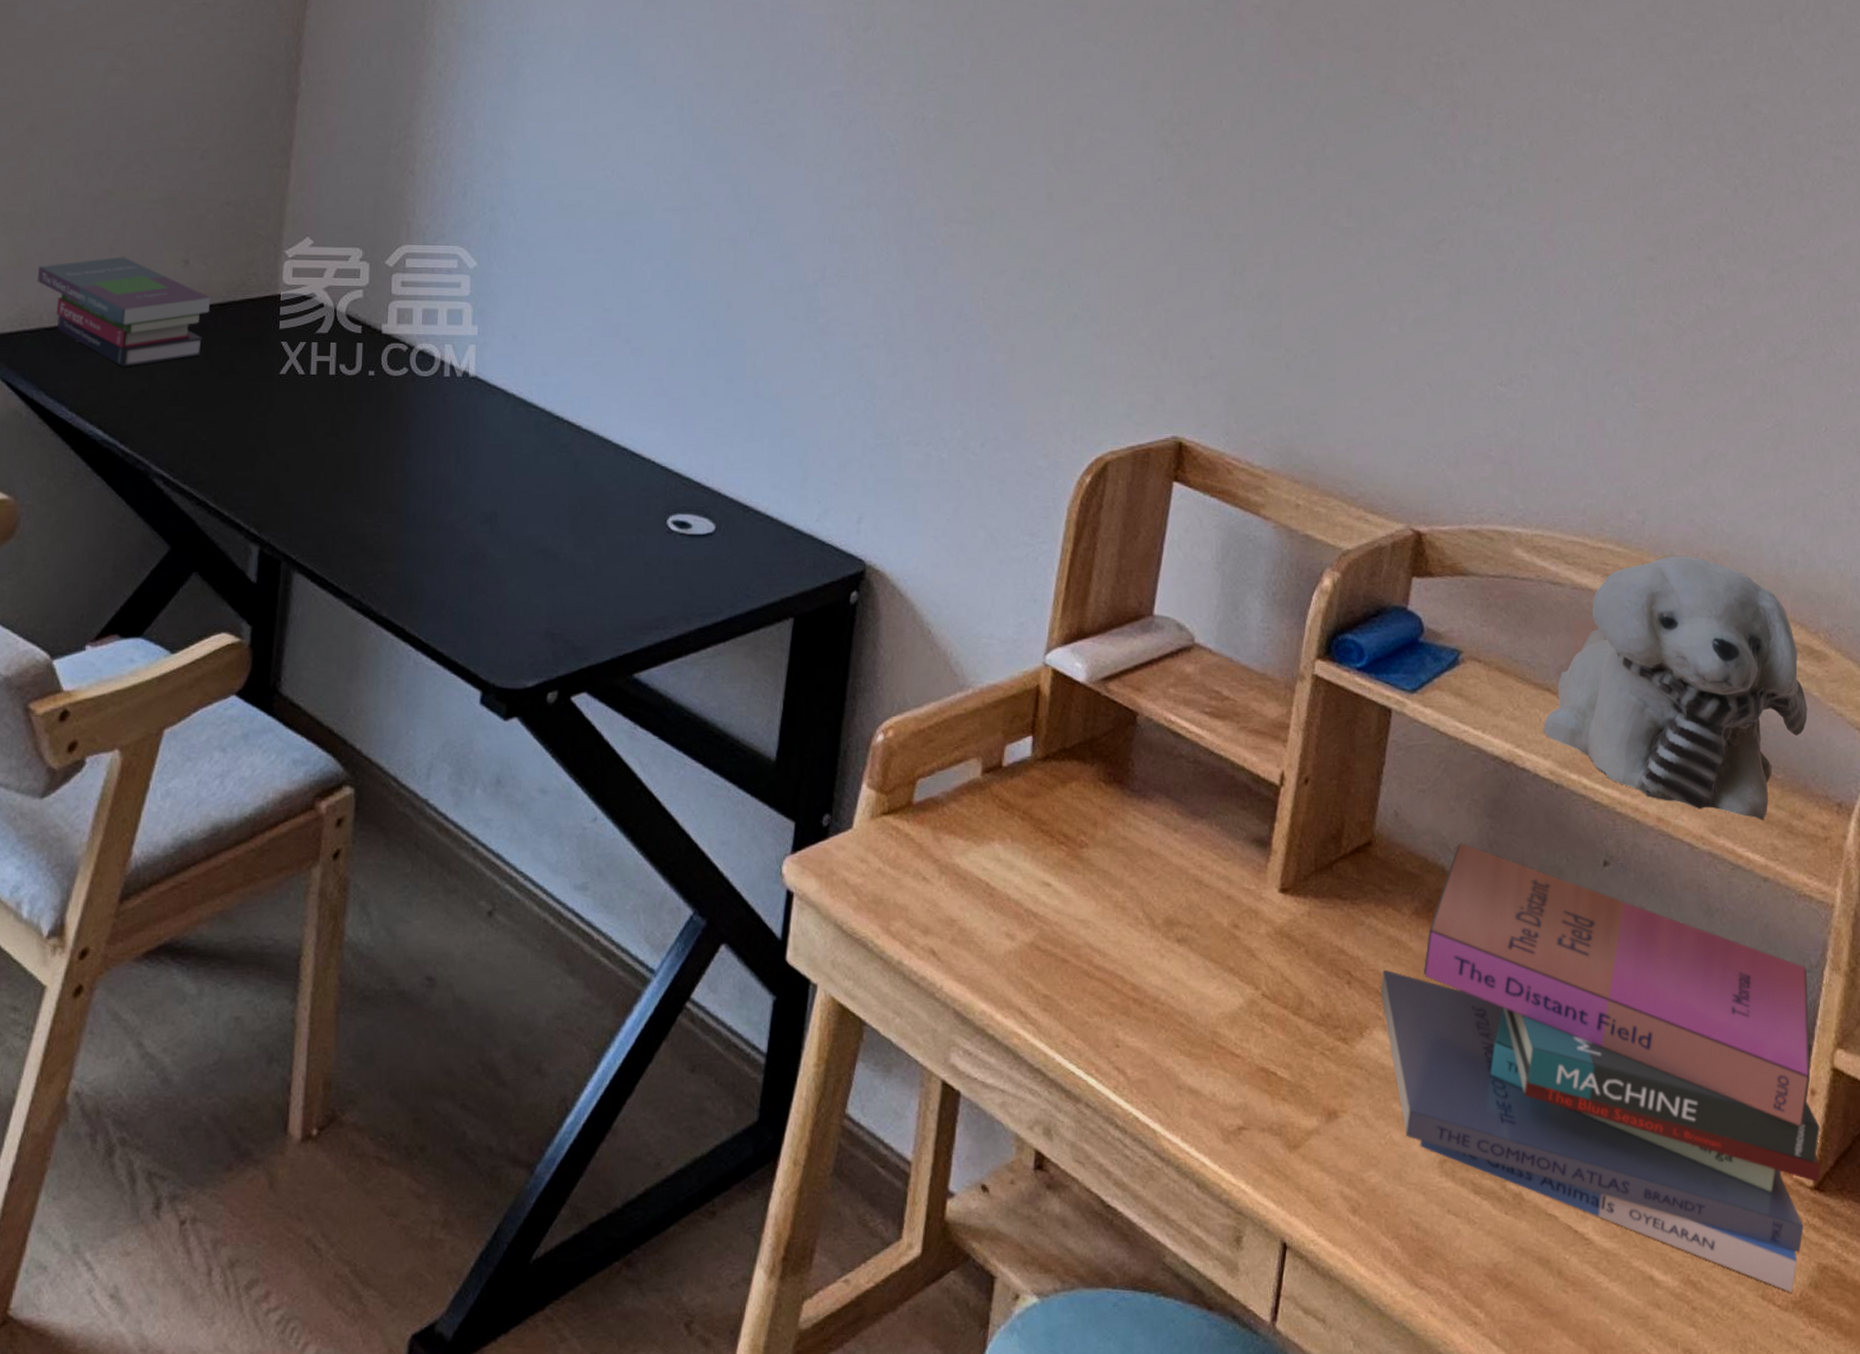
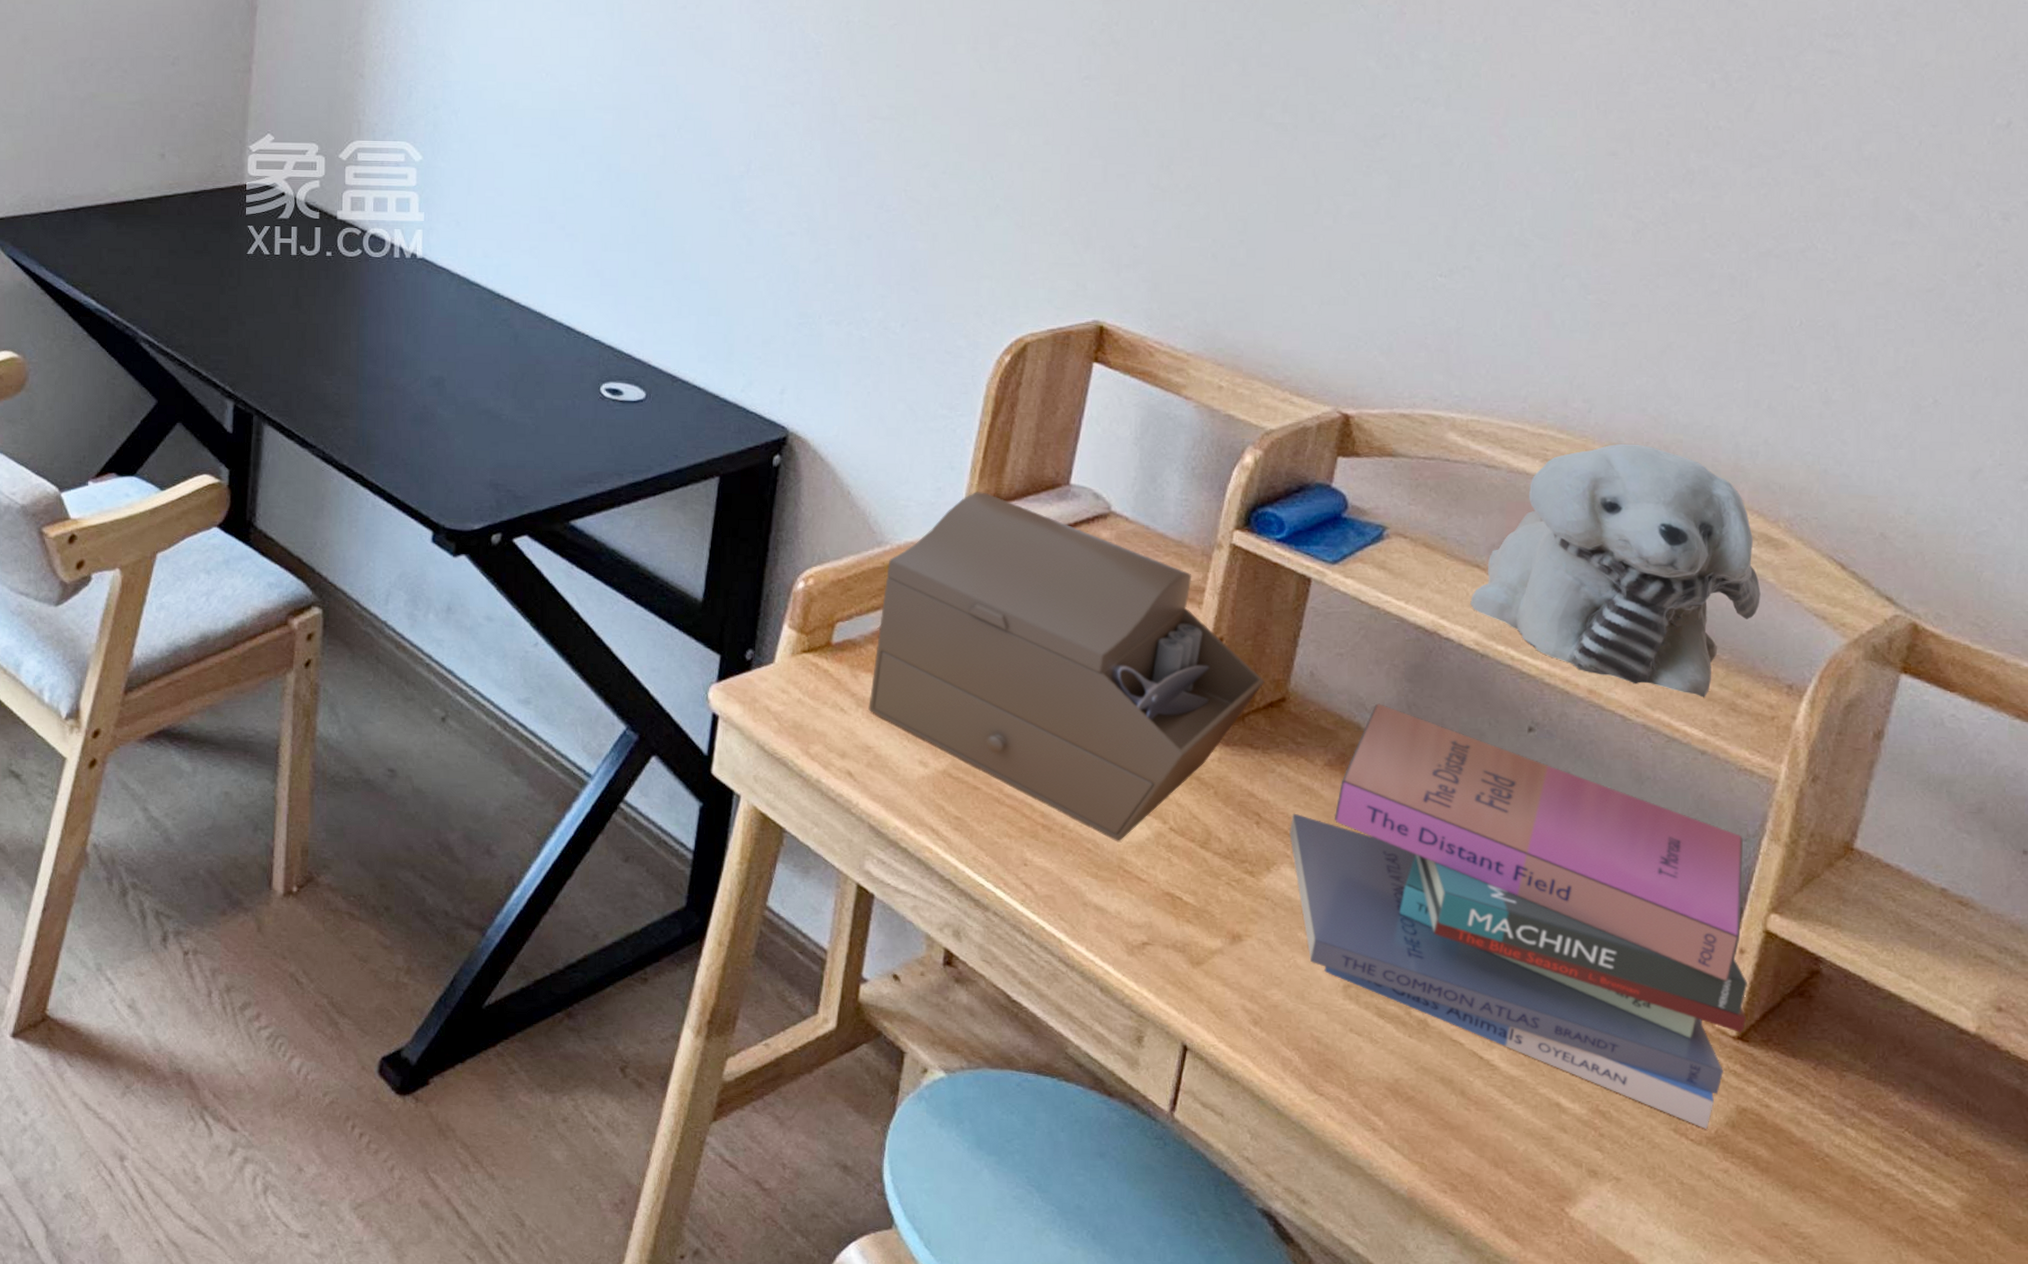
books: present [37,256,211,367] -> none [34,151,185,246]
sewing box: none [952,626,1350,1012] -> present [868,492,1265,841]

